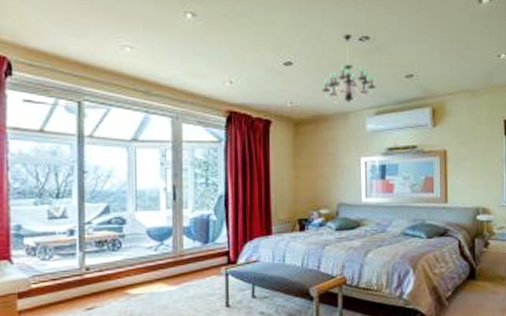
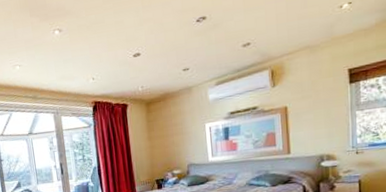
chandelier: present [321,34,376,105] -> none [166,18,215,82]

